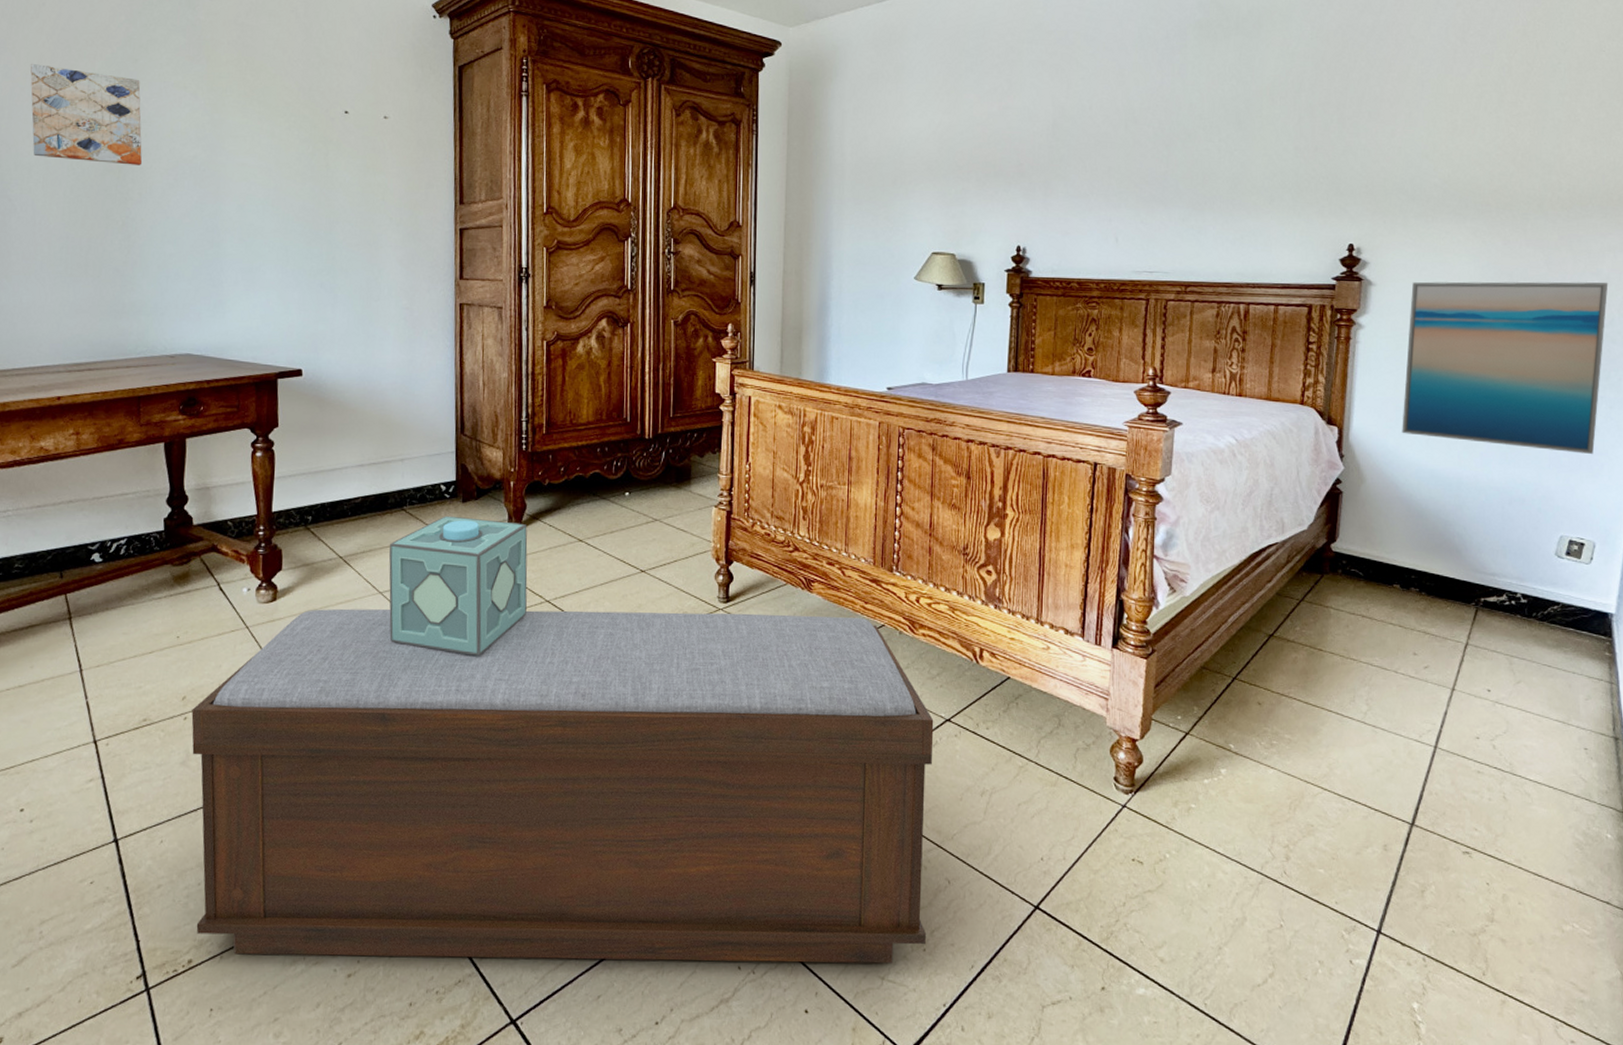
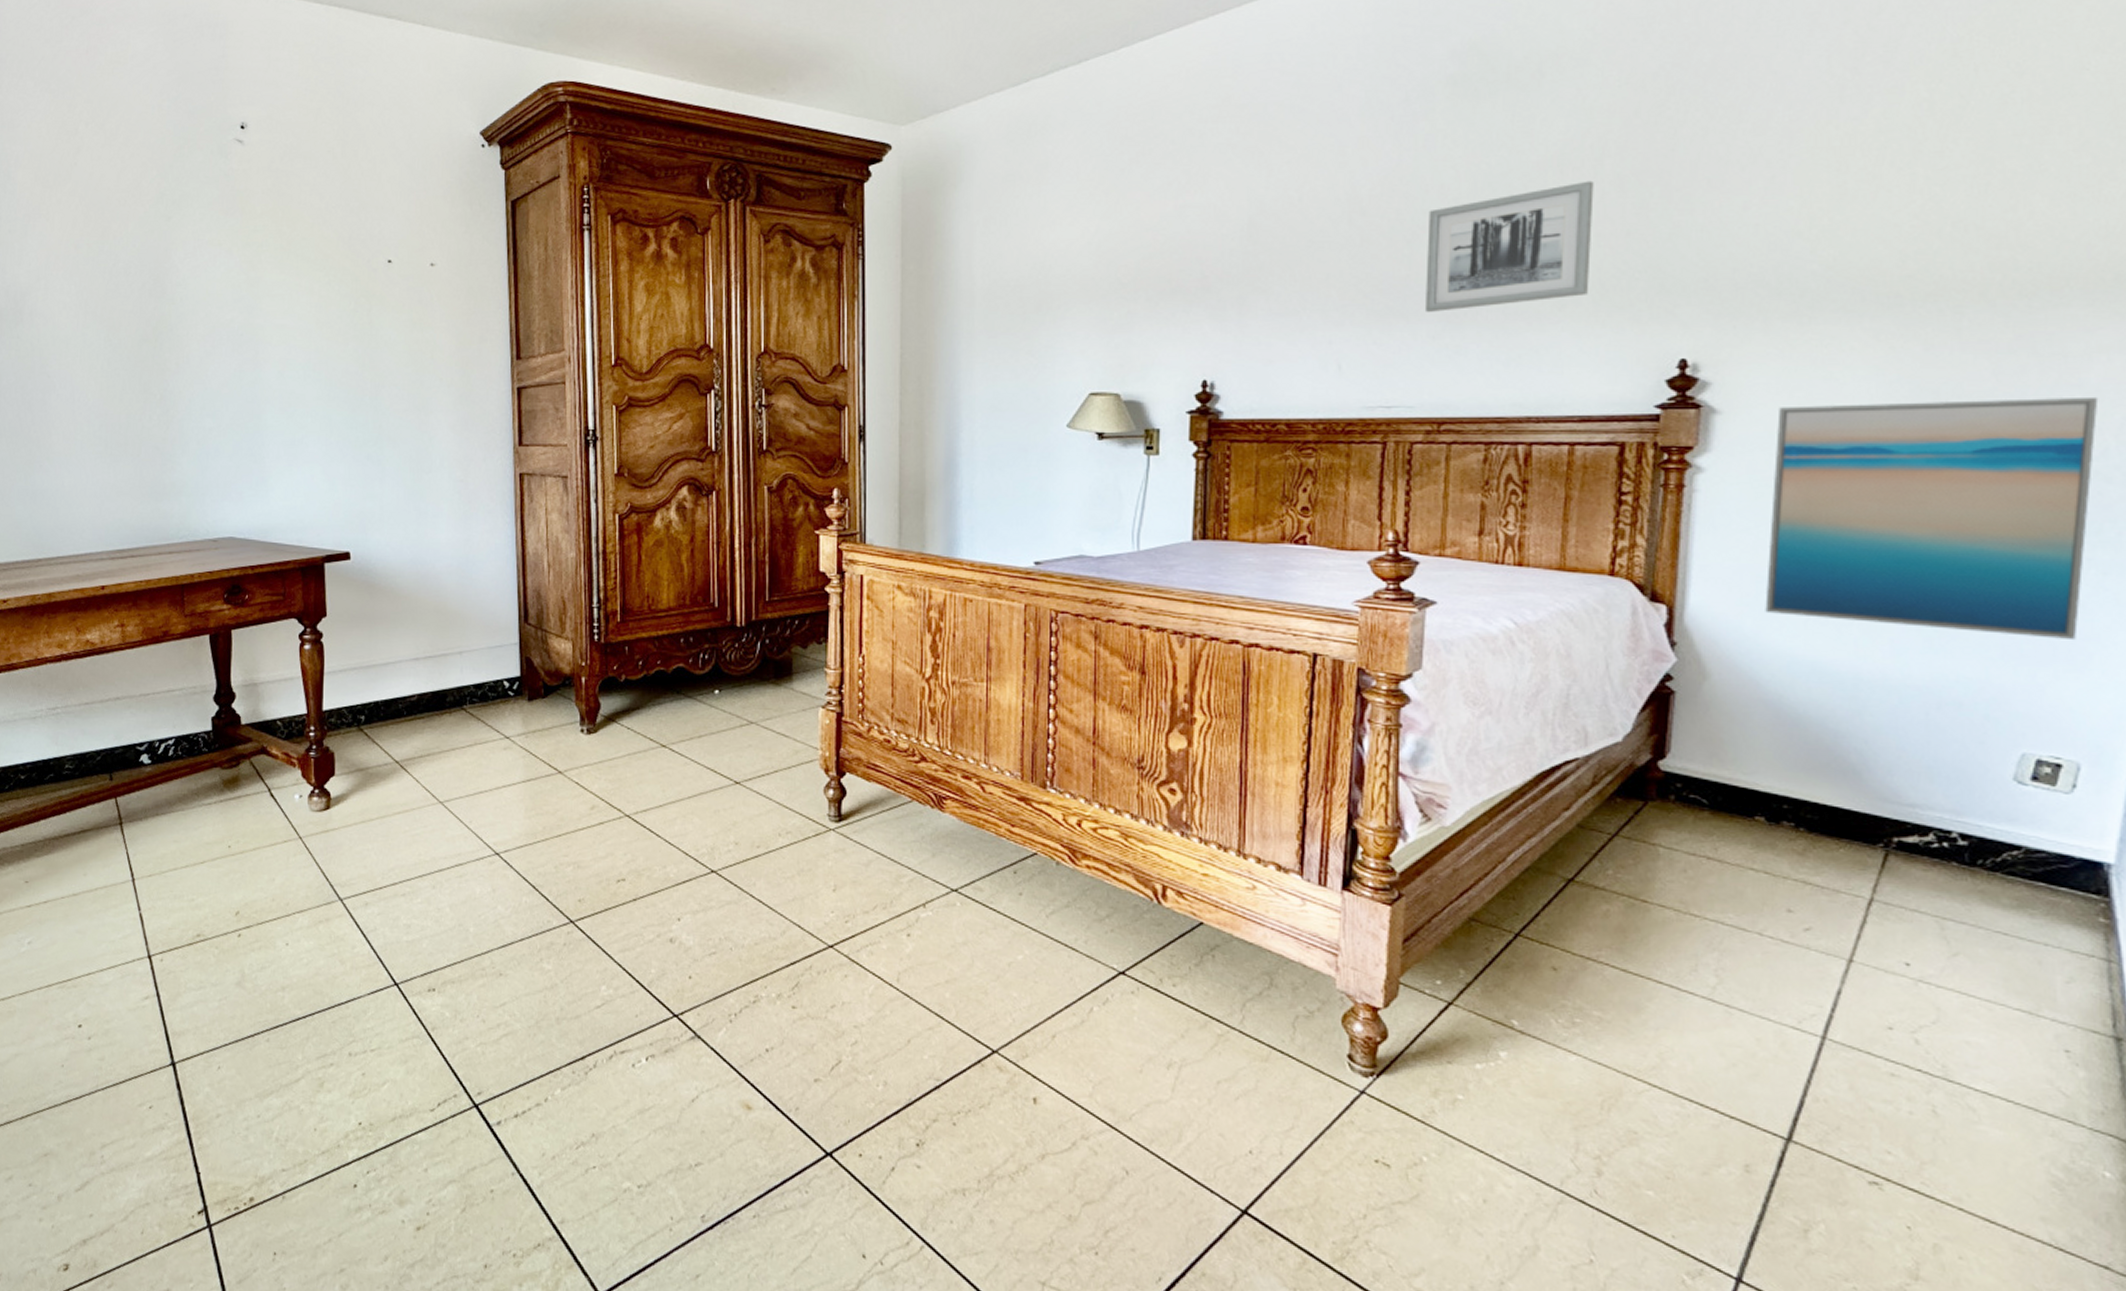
wall art: present [30,64,142,165] -> none [65,229,178,333]
bench: present [191,608,934,964] -> none [245,819,1103,1267]
decorative box: present [389,515,528,656] -> none [449,716,604,877]
wall art: none [1178,107,1294,200] -> present [1425,180,1594,312]

